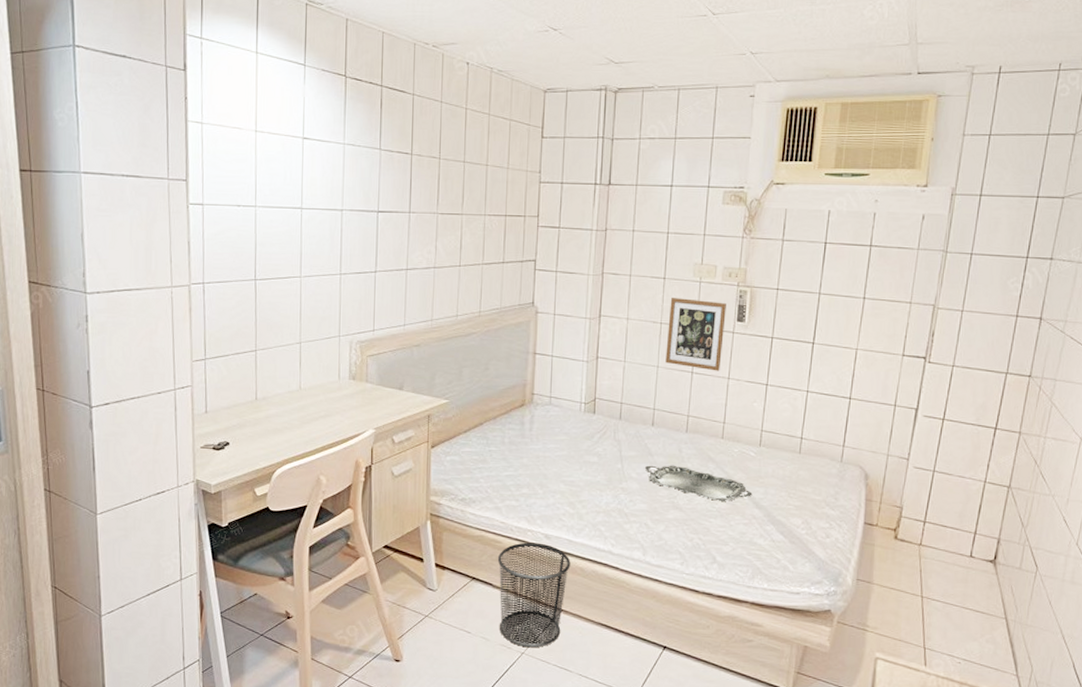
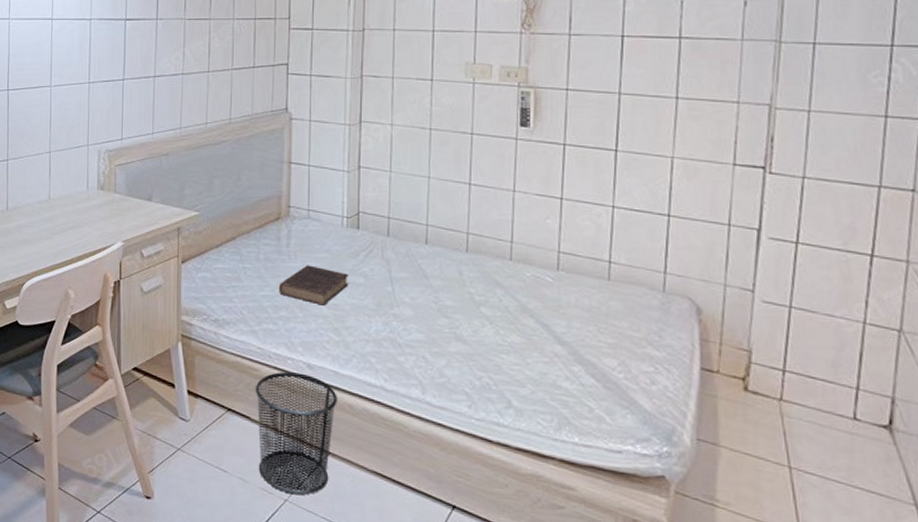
book: none [521,447,584,483] -> present [278,265,348,306]
serving tray: present [644,465,753,502] -> none [419,289,553,336]
picture frame: present [665,297,726,371] -> none [437,100,506,183]

